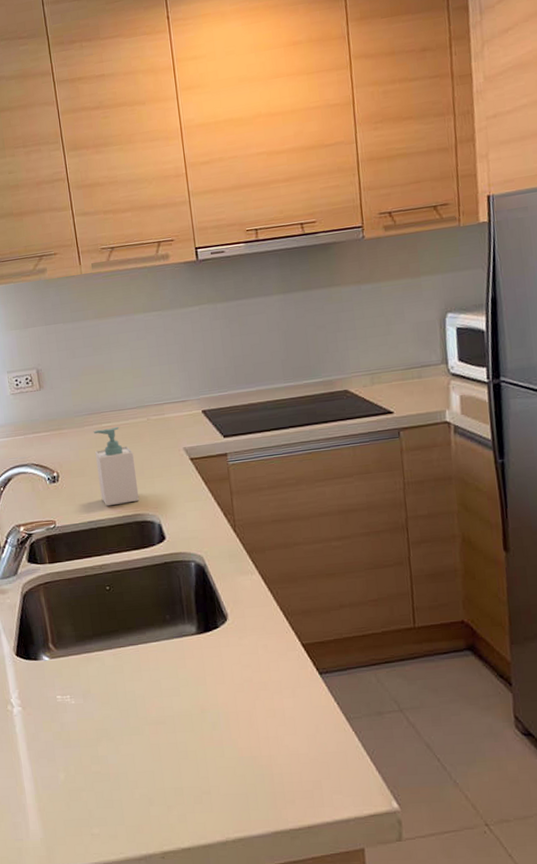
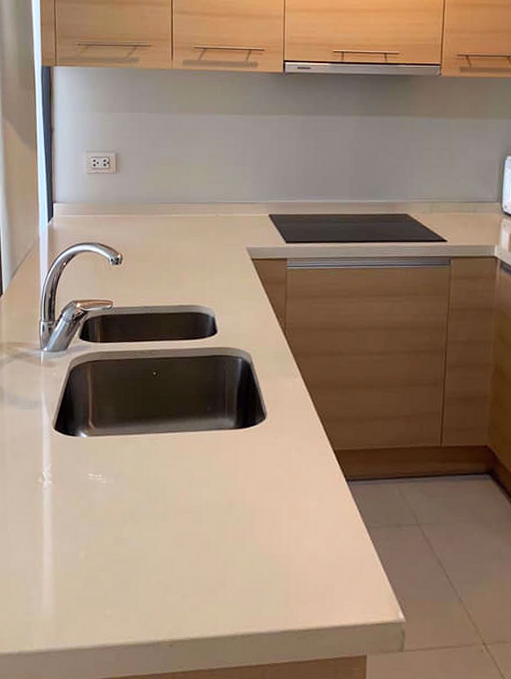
soap bottle: present [93,427,140,507] -> none [160,219,198,294]

